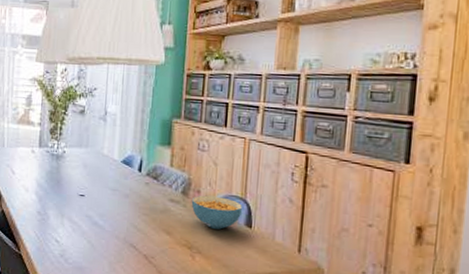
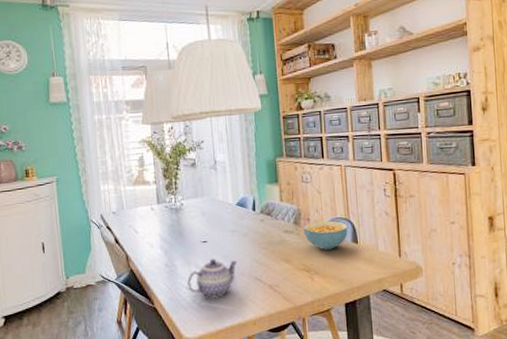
teapot: none [56,215,114,258] -> present [186,258,237,298]

